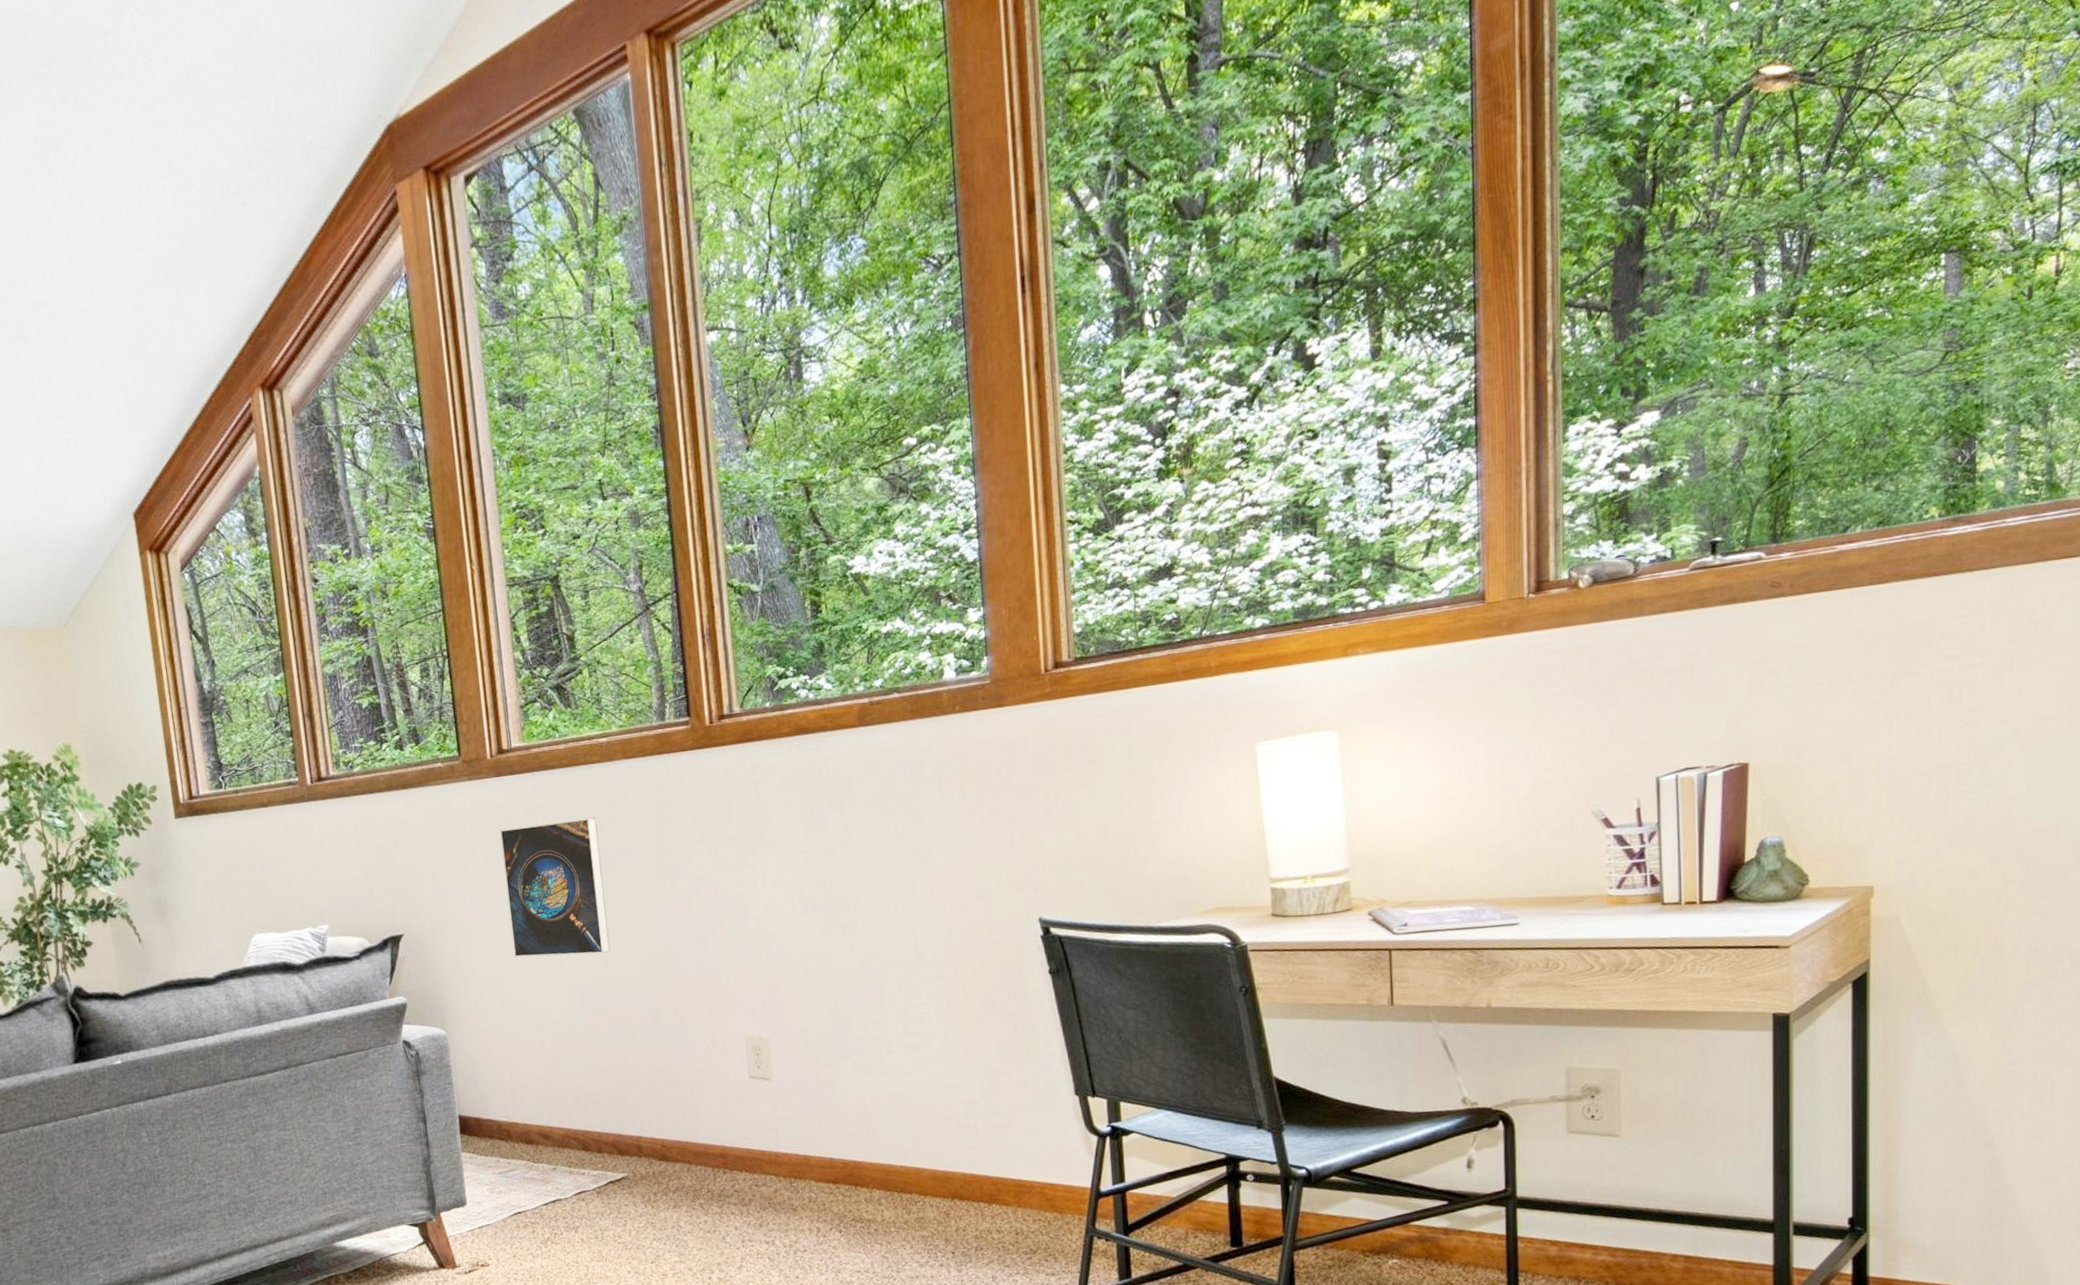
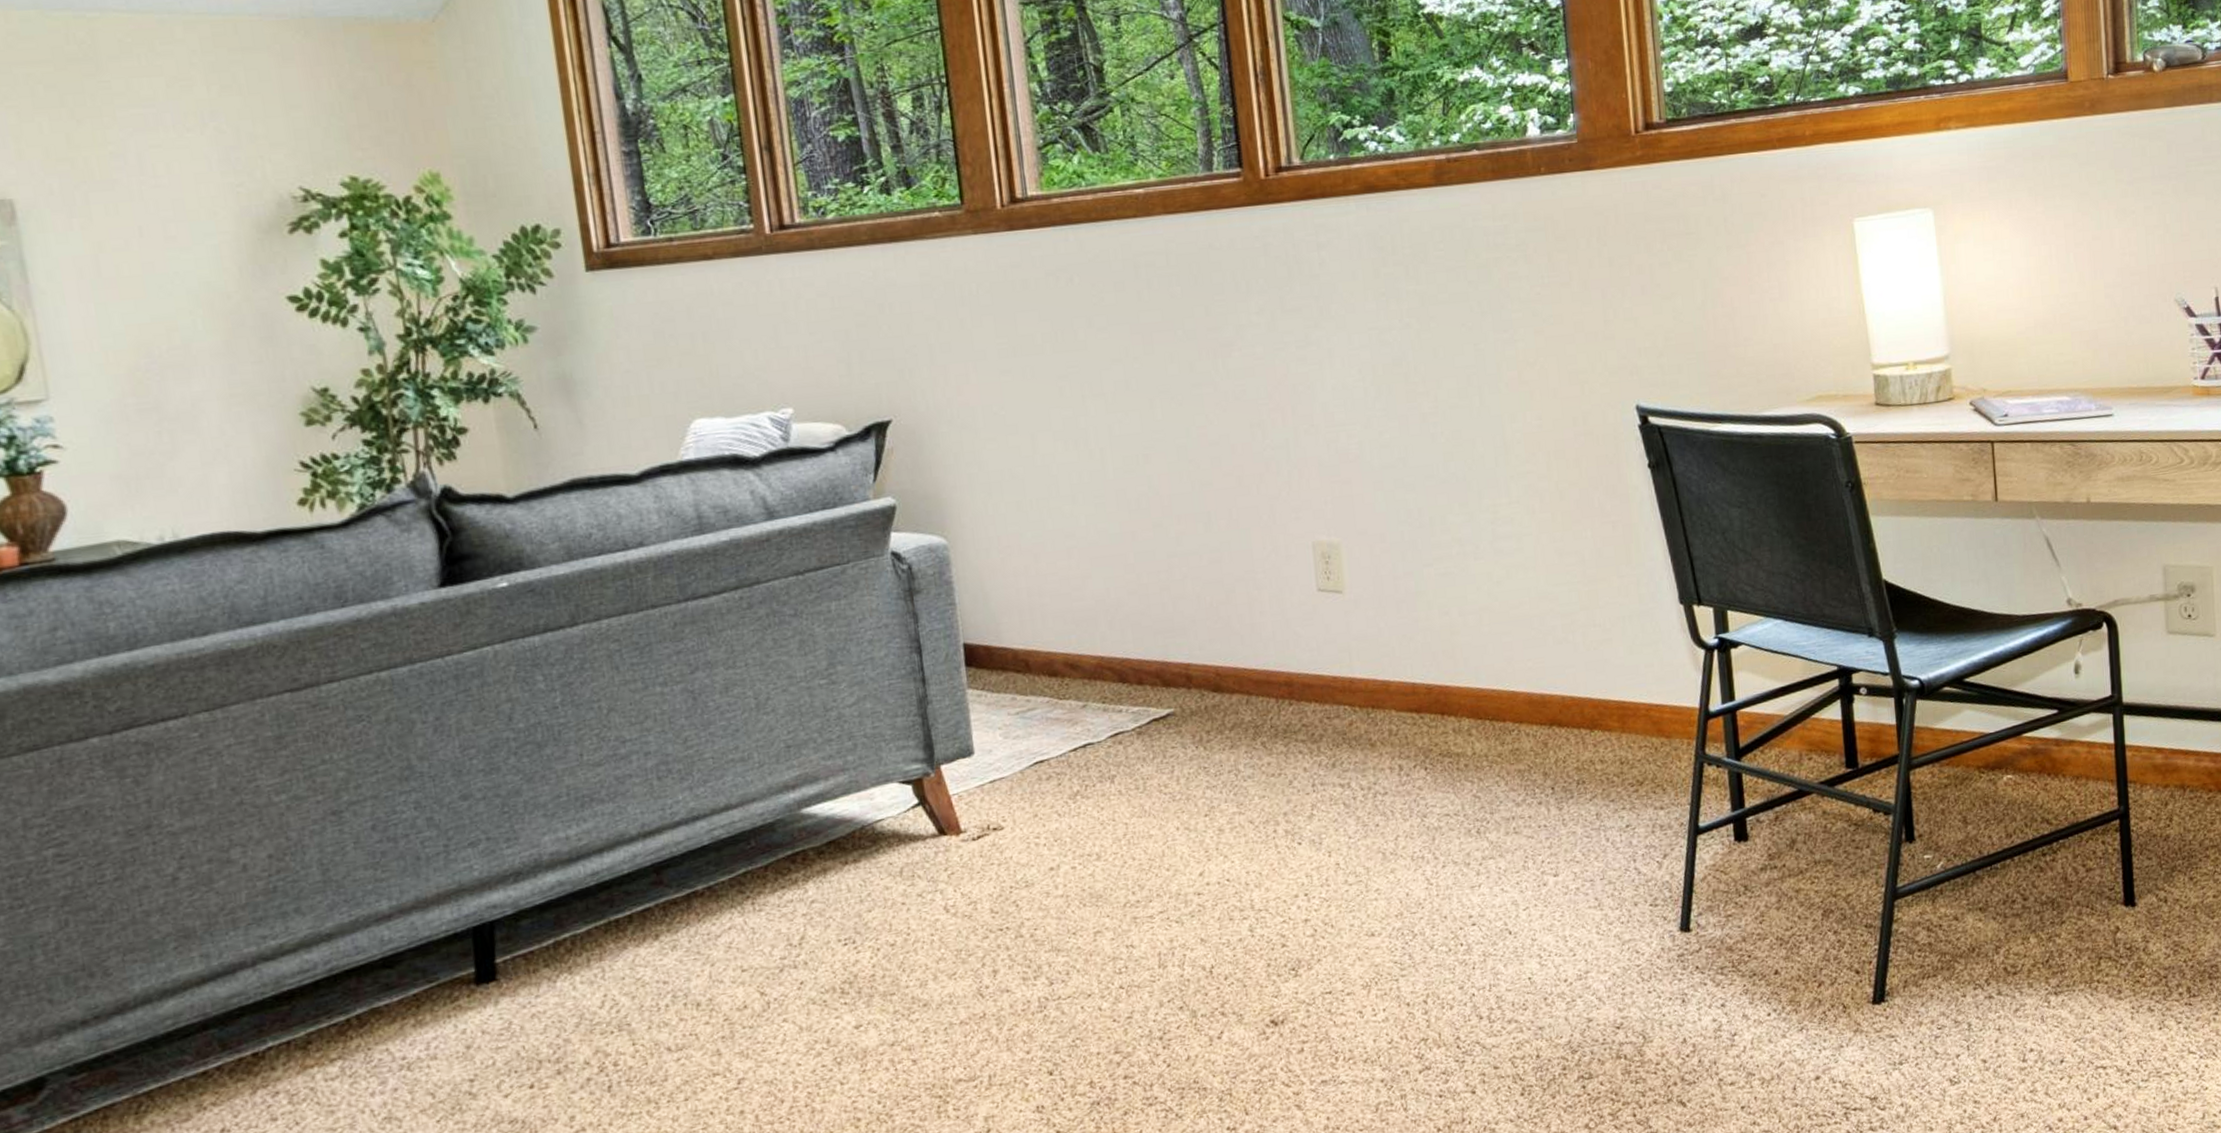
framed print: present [500,817,611,958] -> none [1013,281,1151,449]

